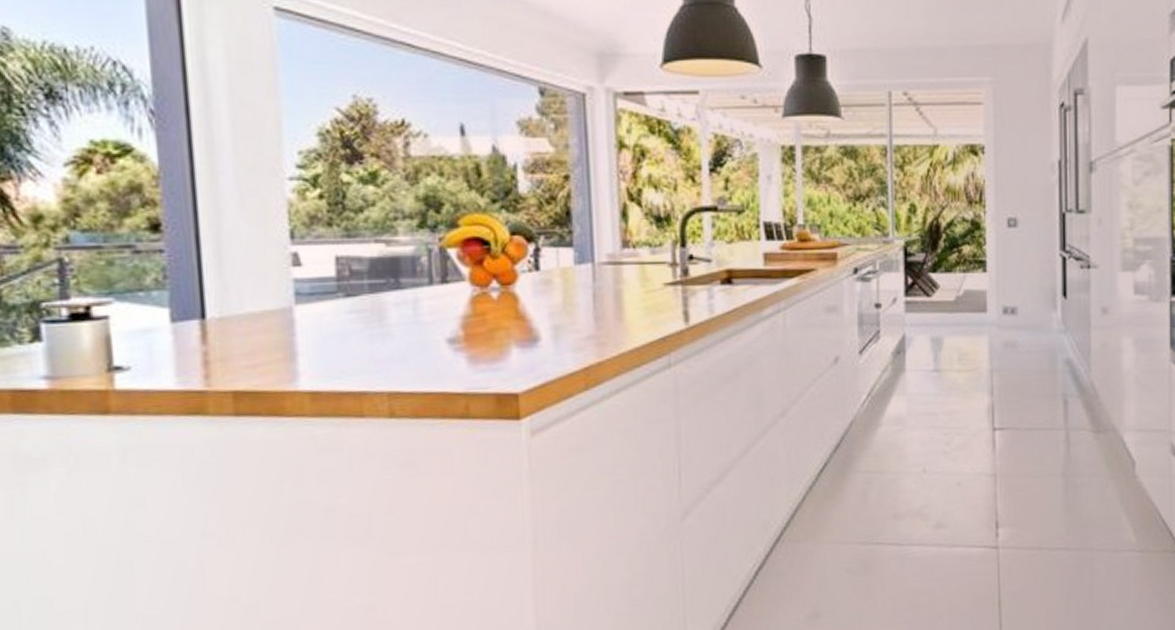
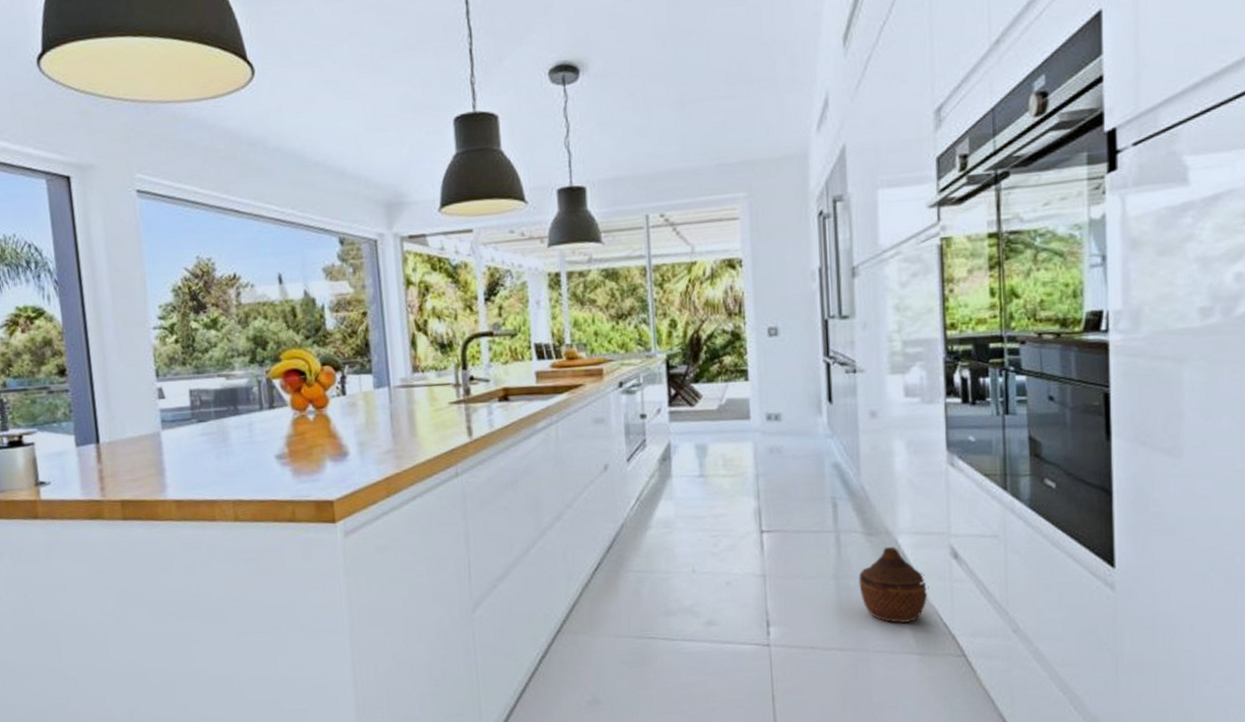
woven basket: none [1086,444,1150,521] -> present [859,546,929,623]

